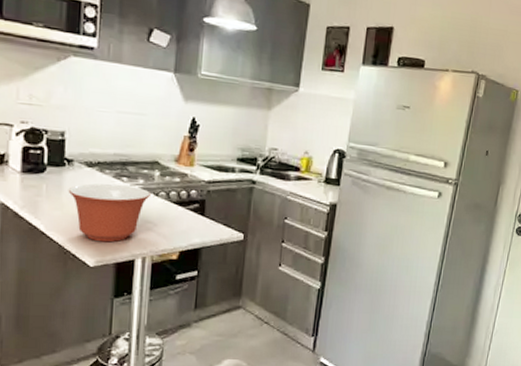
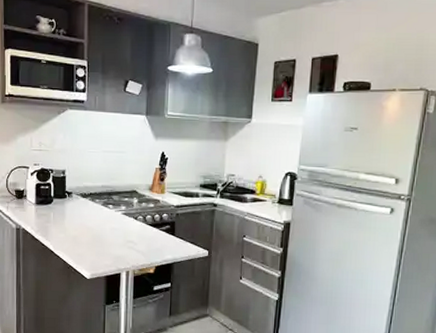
mixing bowl: present [68,183,150,242] -> none [69,210,131,259]

